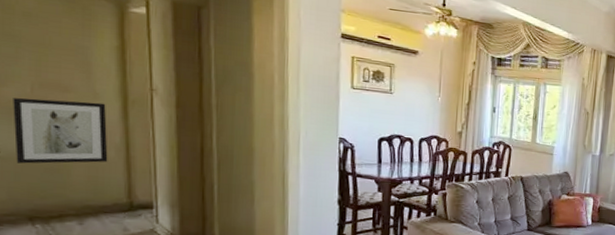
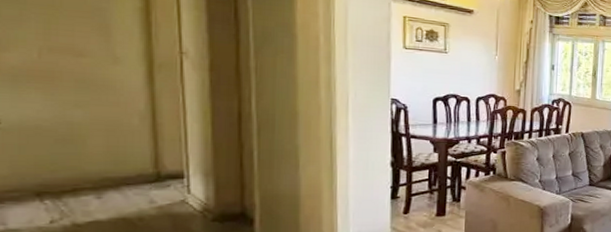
wall art: present [13,97,108,164] -> none [16,63,131,135]

